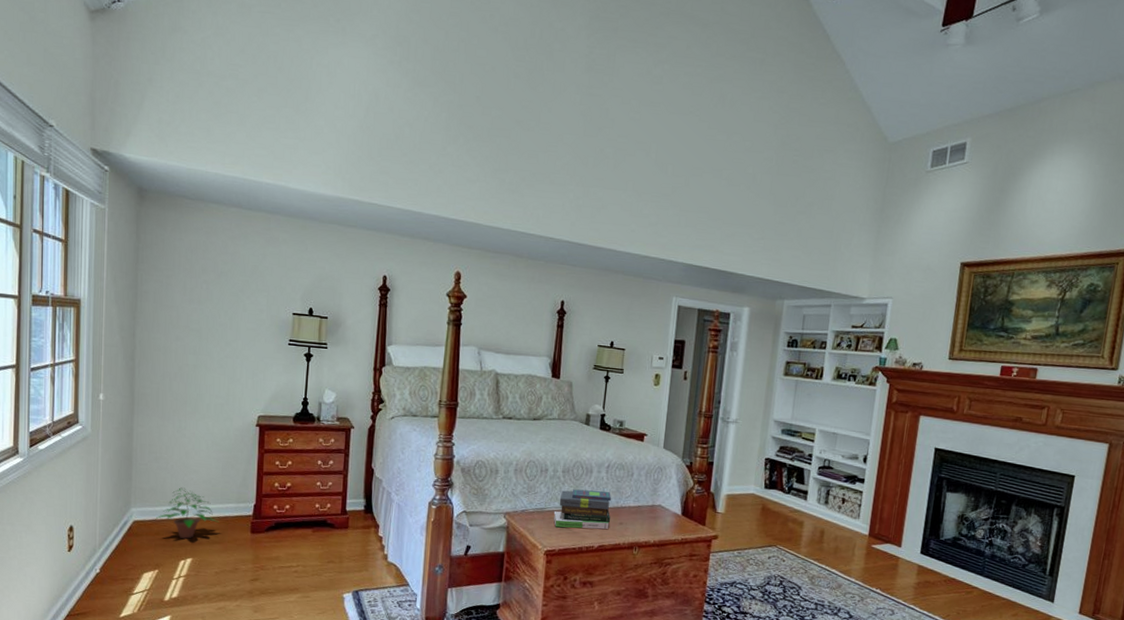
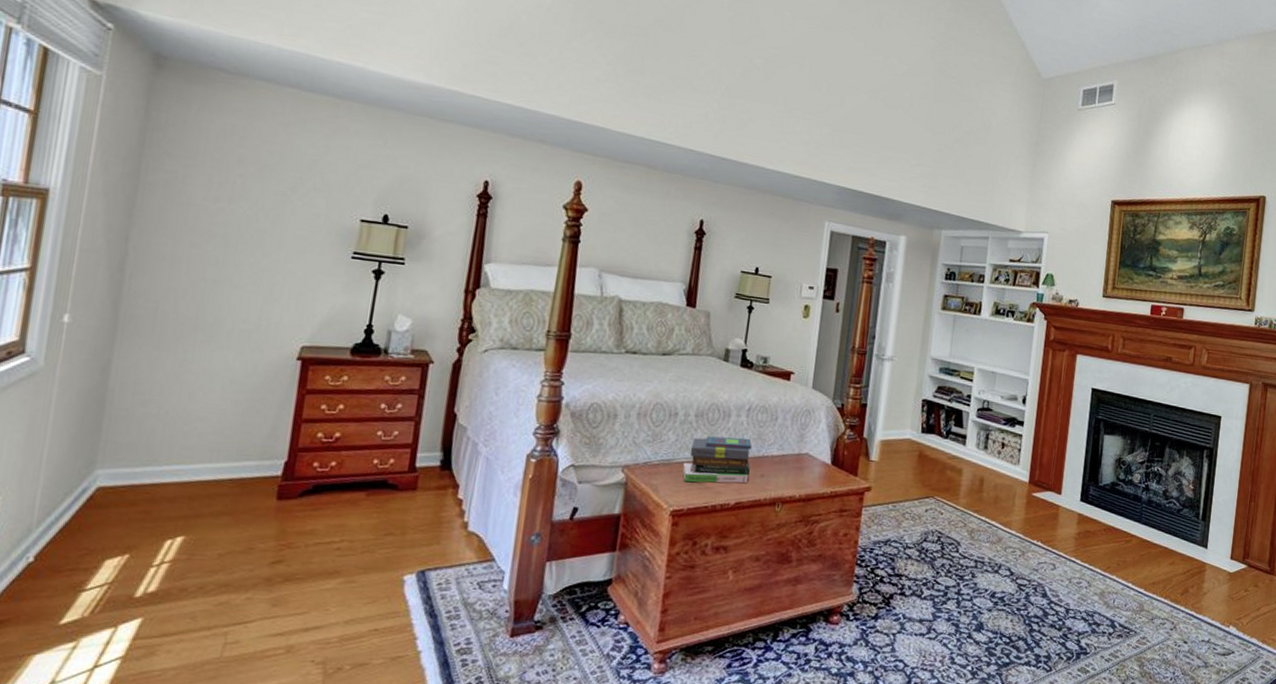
potted plant: present [155,487,218,540] -> none [132,440,230,511]

